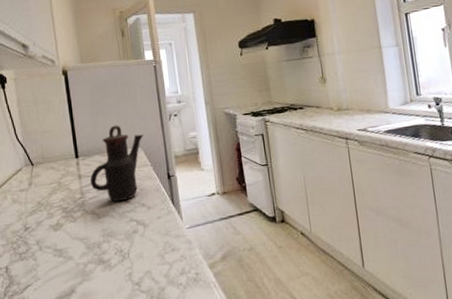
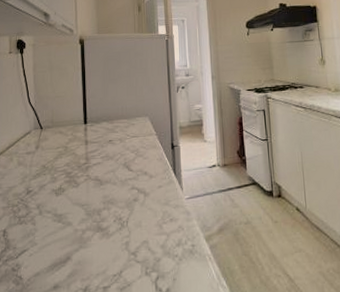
teapot: present [90,125,144,202] -> none [96,94,152,170]

